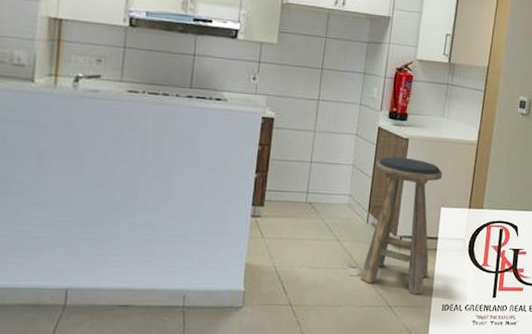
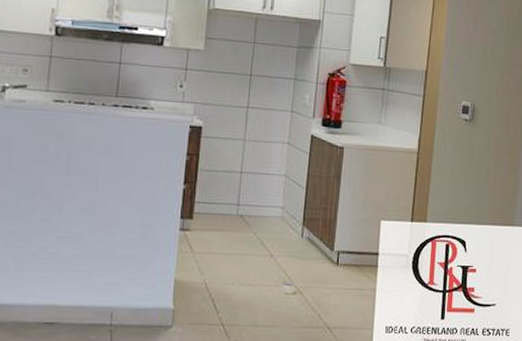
stool: present [361,156,443,295] -> none [297,166,382,316]

